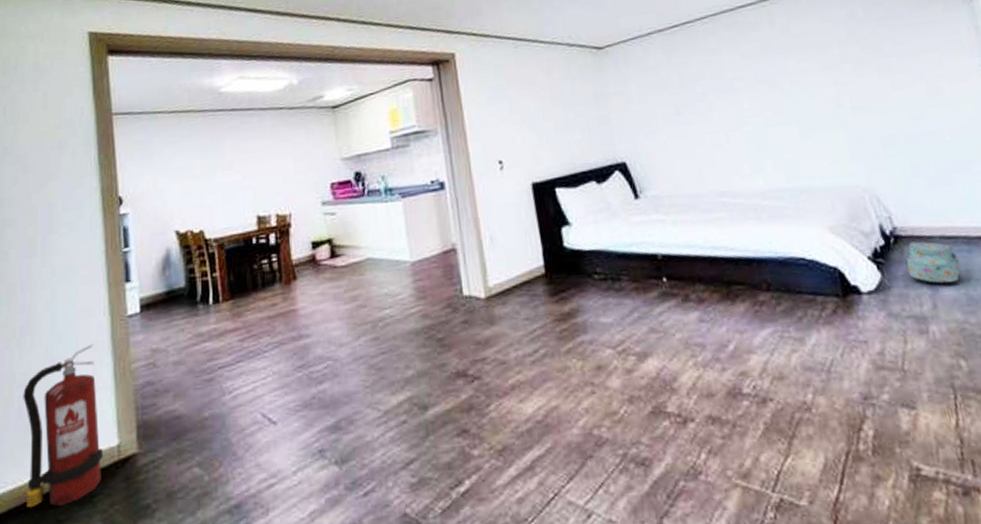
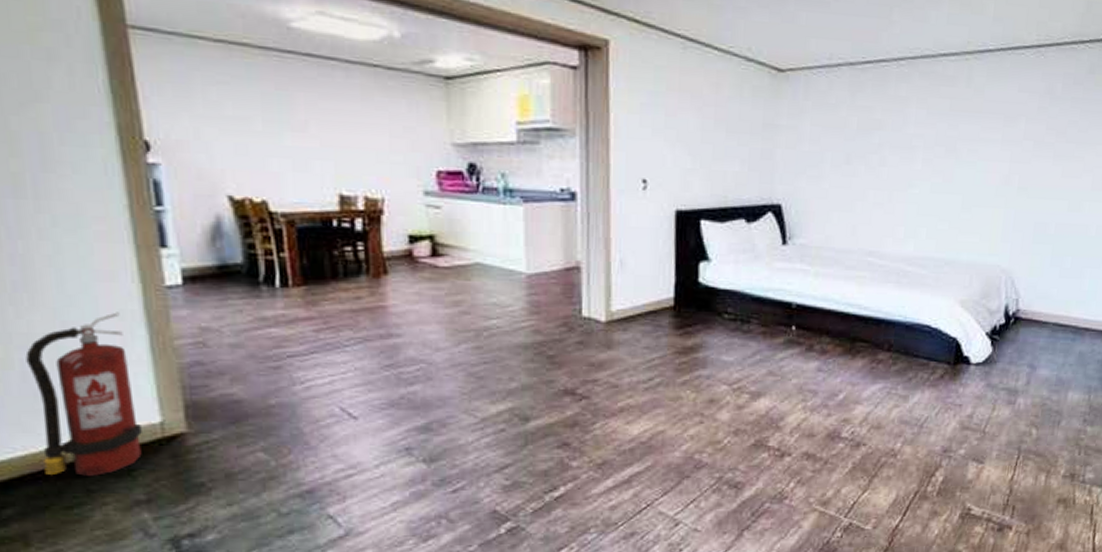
backpack: present [905,241,961,285] -> none [1016,325,1063,365]

